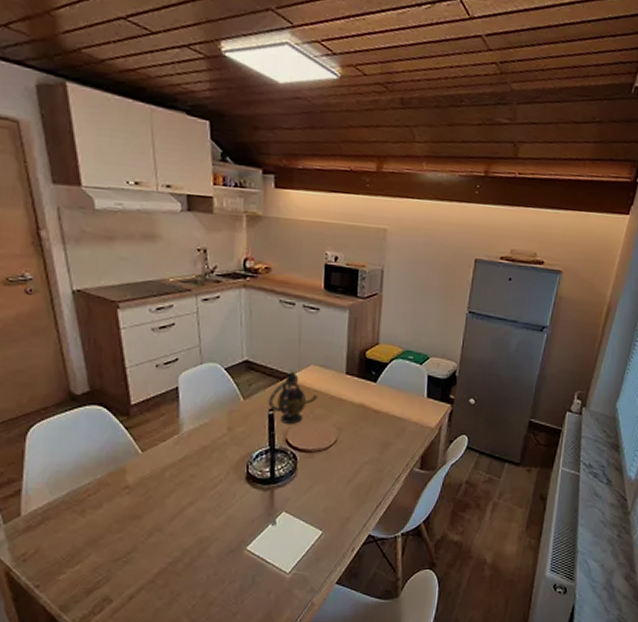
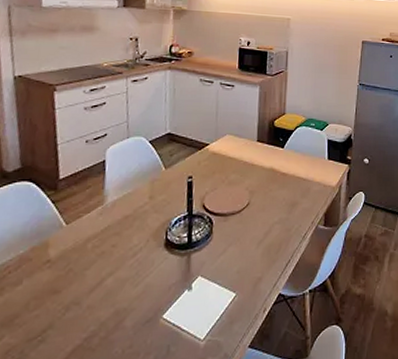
teapot: present [268,371,318,425] -> none [187,141,233,191]

